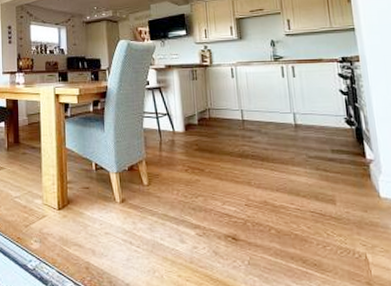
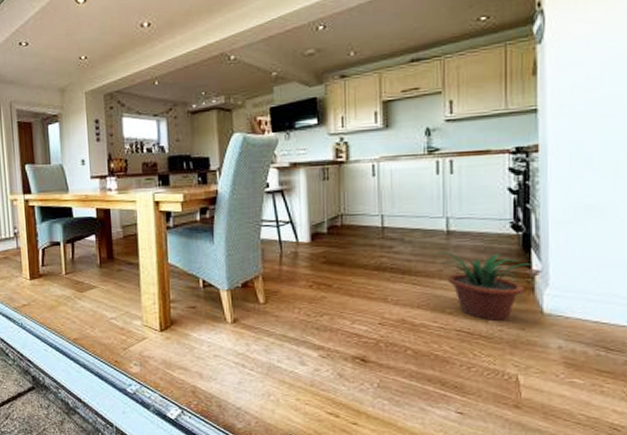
potted plant: none [288,142,367,205] -> present [436,252,533,322]

